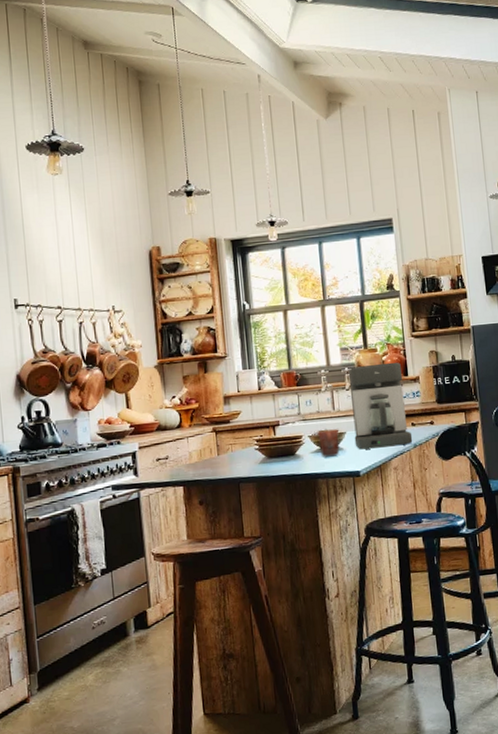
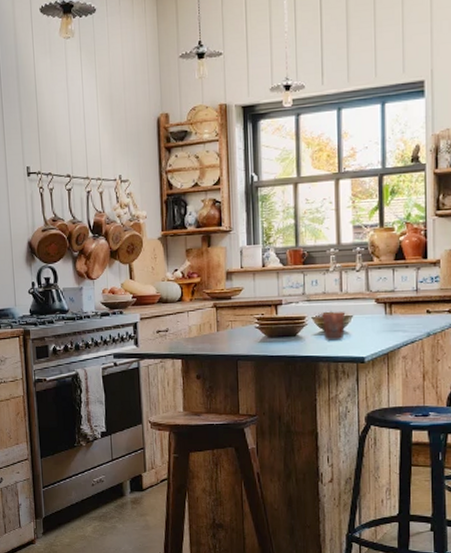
coffee maker: present [348,362,413,450] -> none [360,243,427,336]

